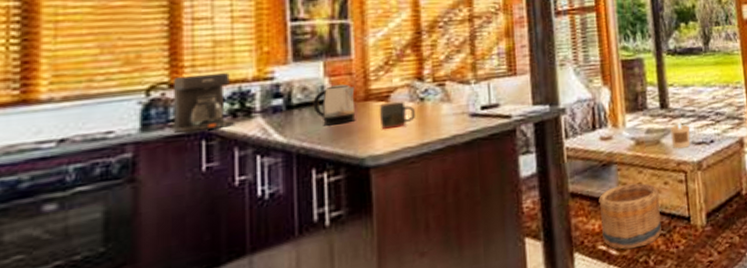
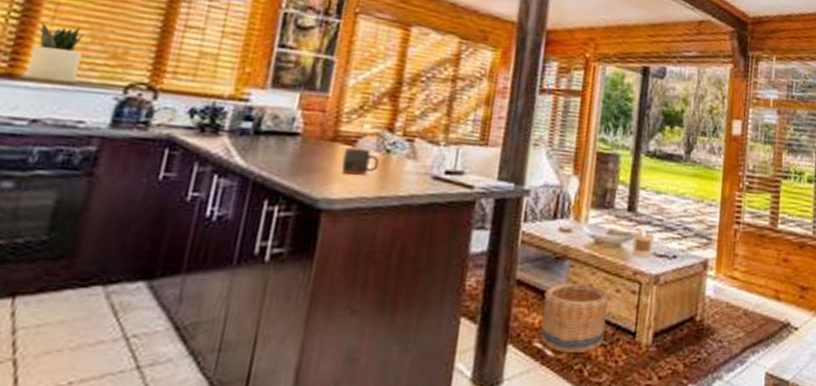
planter: none [35,40,99,103] -> present [20,22,85,85]
coffee maker: present [172,72,236,134] -> none [140,81,208,141]
kettle: present [313,83,356,126] -> none [279,118,325,161]

